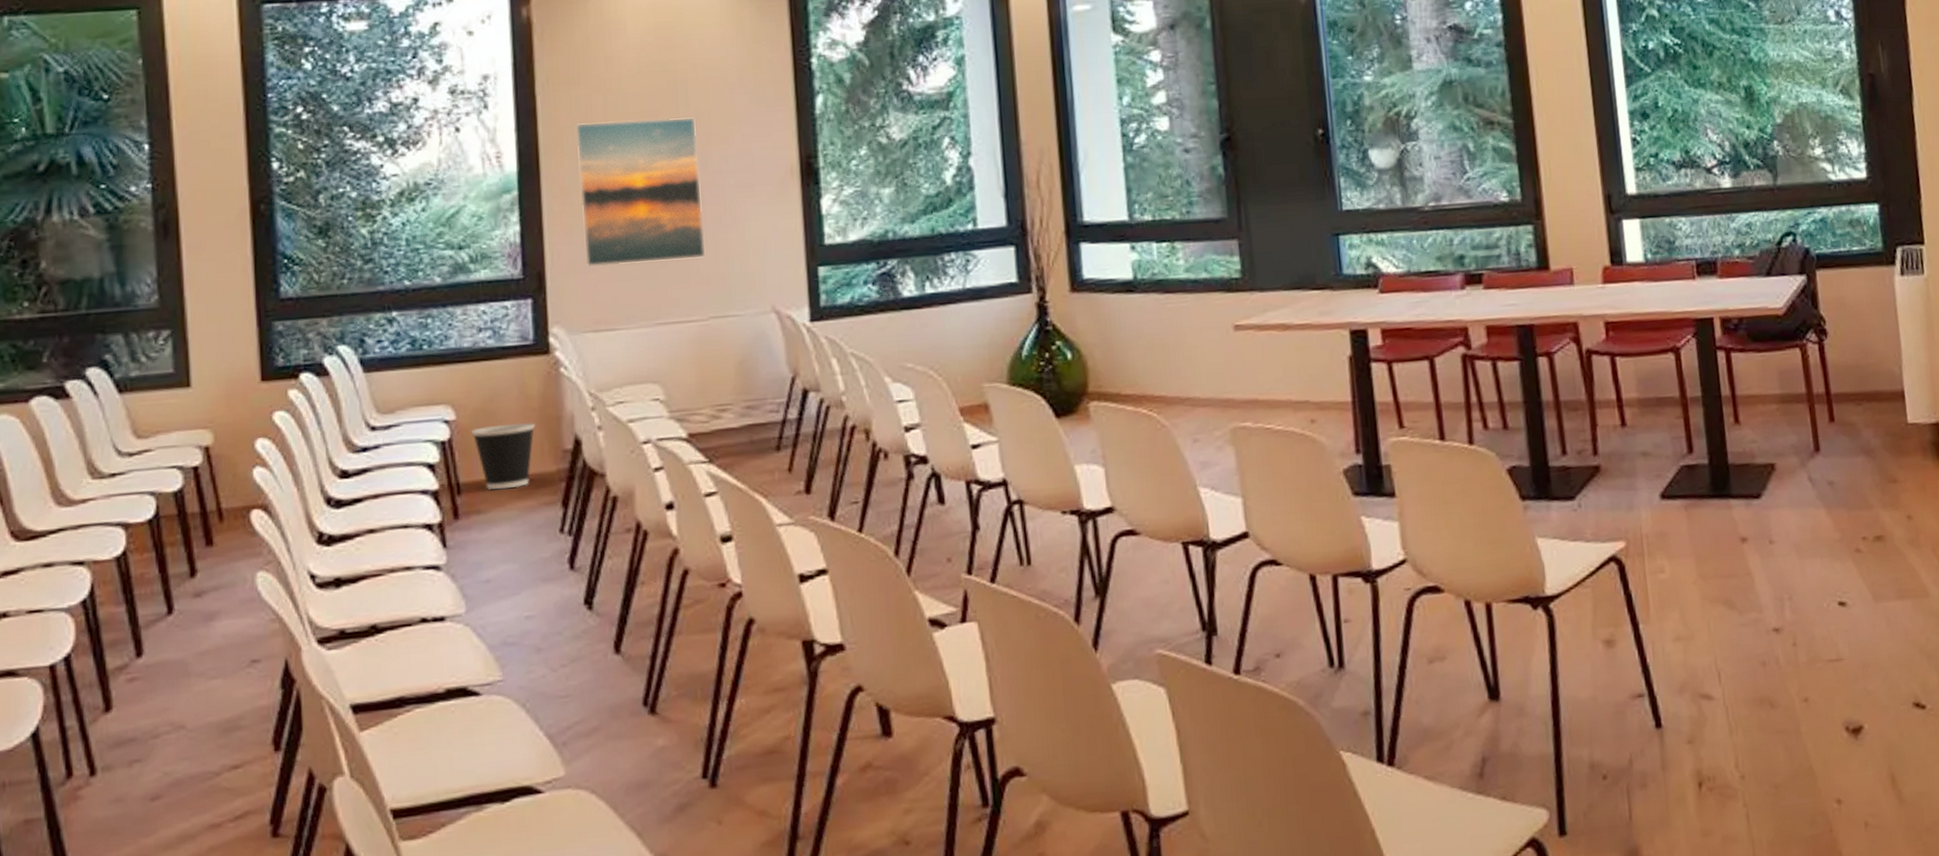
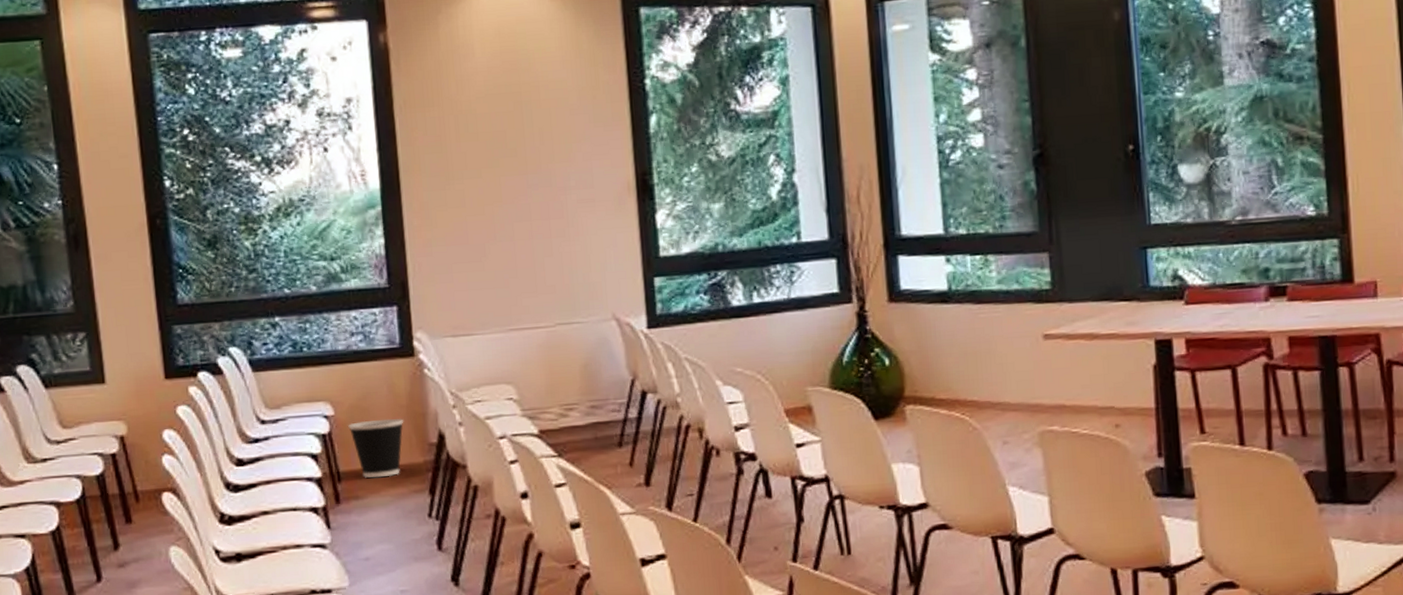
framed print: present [576,117,706,268] -> none [432,137,552,278]

